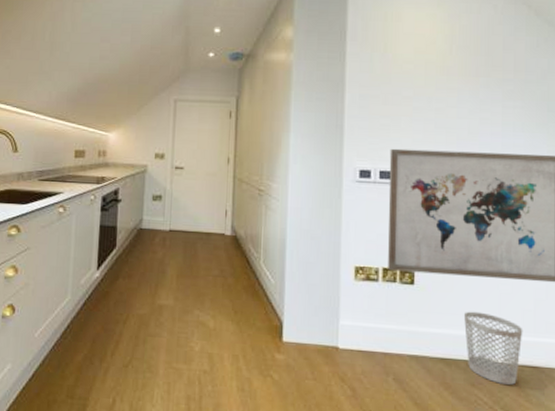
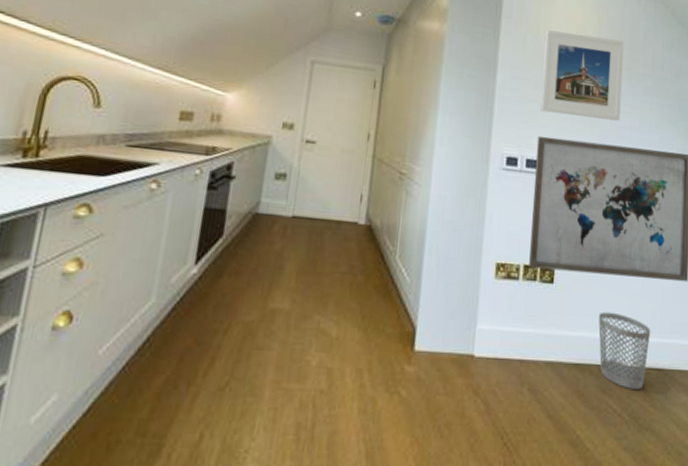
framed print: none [391,46,480,128] -> present [540,30,624,121]

